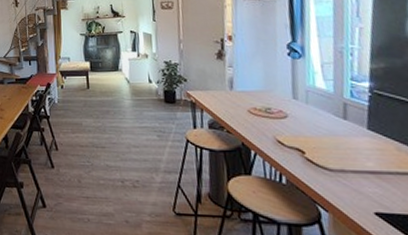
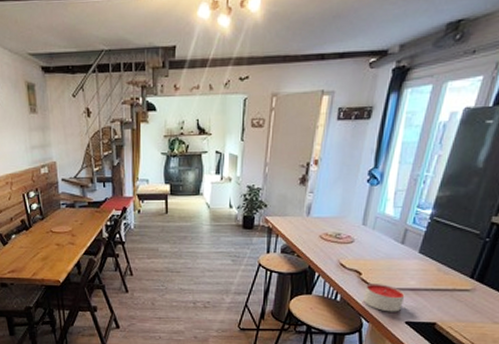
candle: none [313,164,366,200] -> present [363,284,405,312]

